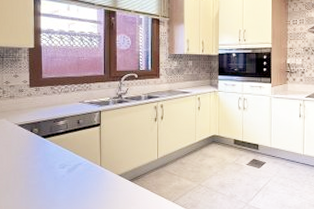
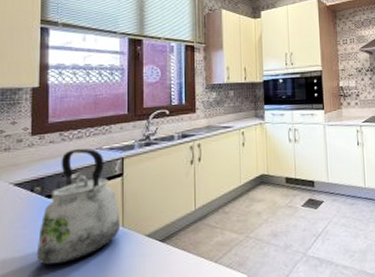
kettle: none [36,100,99,189] -> present [36,148,121,265]

